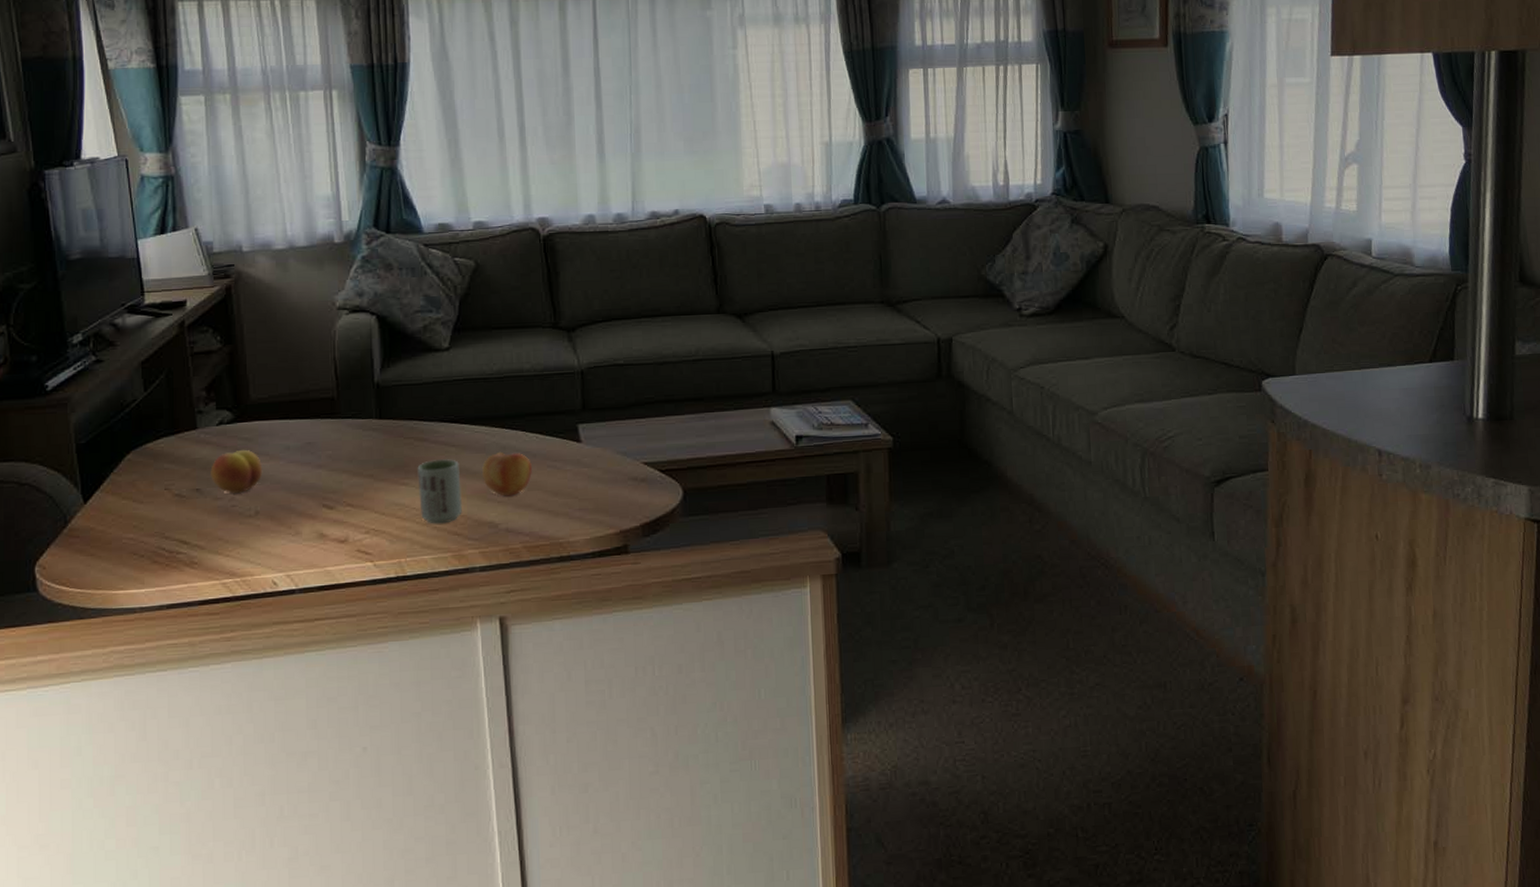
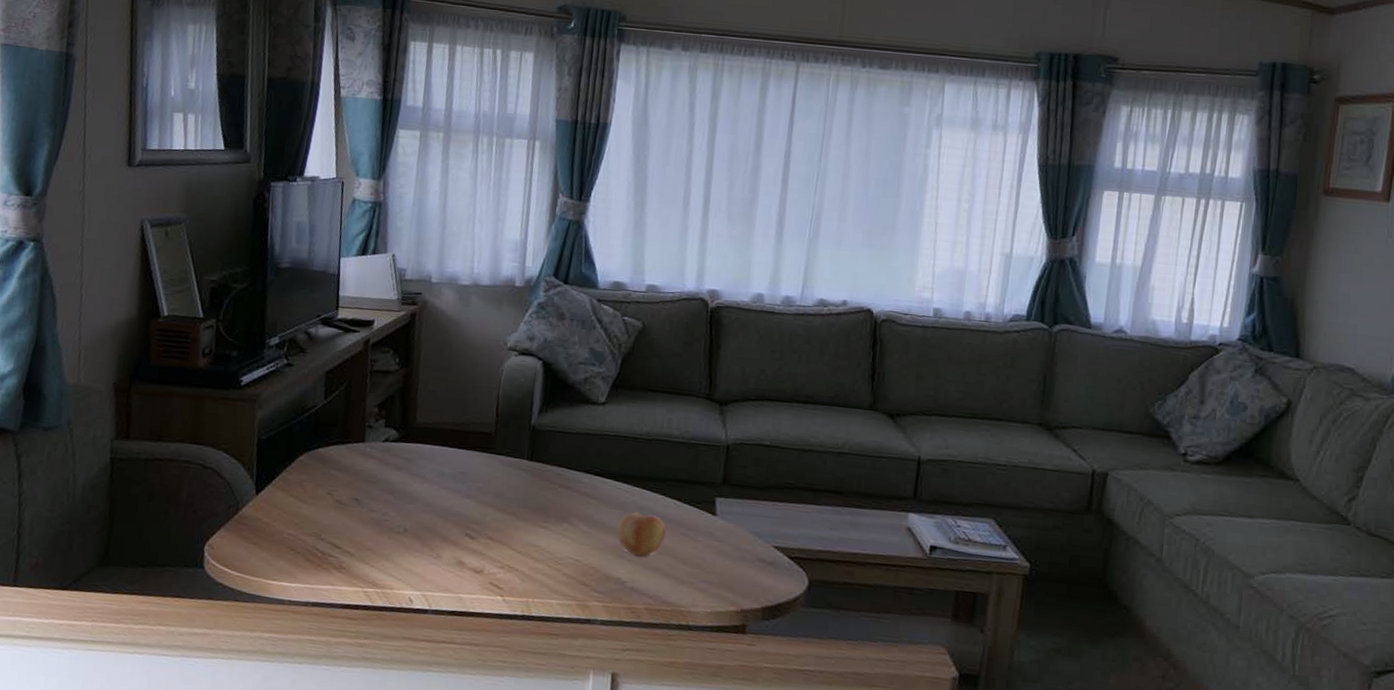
fruit: present [210,449,263,493] -> none [370,468,417,510]
cup: present [417,458,463,524] -> none [554,508,597,572]

